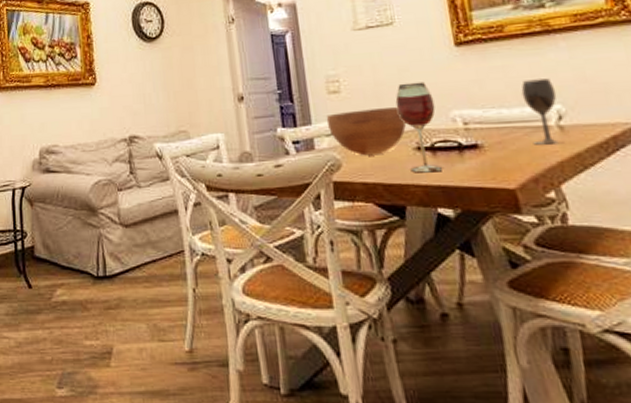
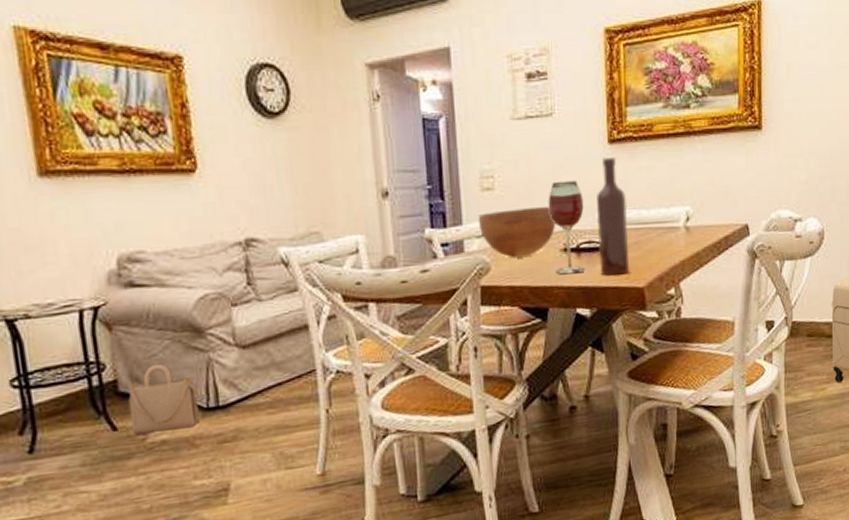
handbag: none [40,235,91,293] -> present [128,363,200,434]
wine bottle: none [447,59,496,176] -> present [597,158,630,276]
wine glass: present [521,78,565,146] -> none [660,180,688,246]

